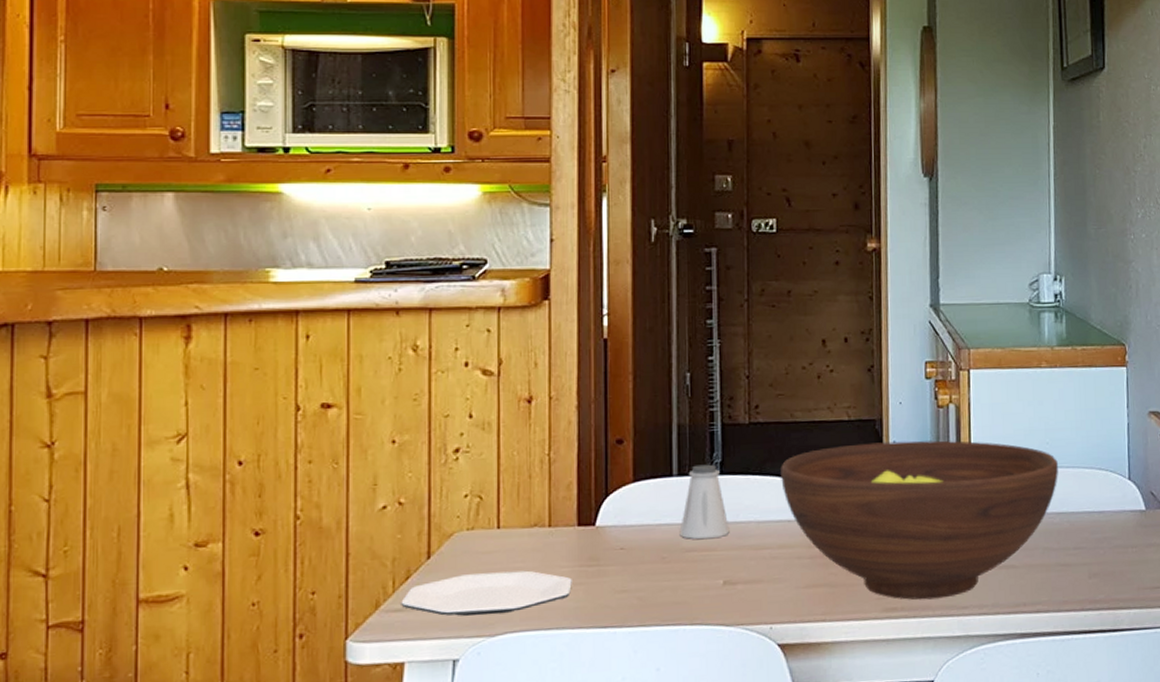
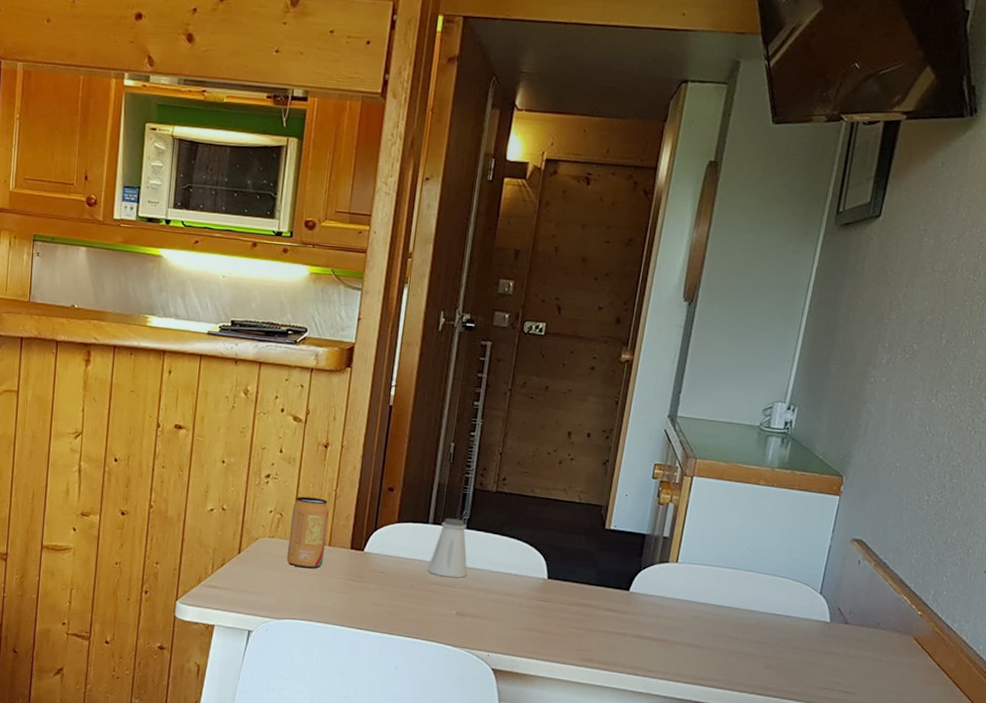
plate: present [401,570,572,616] -> none [216,569,341,605]
beverage can: none [494,467,544,563] -> present [287,496,329,569]
fruit bowl: present [781,440,1058,600] -> none [515,522,757,661]

